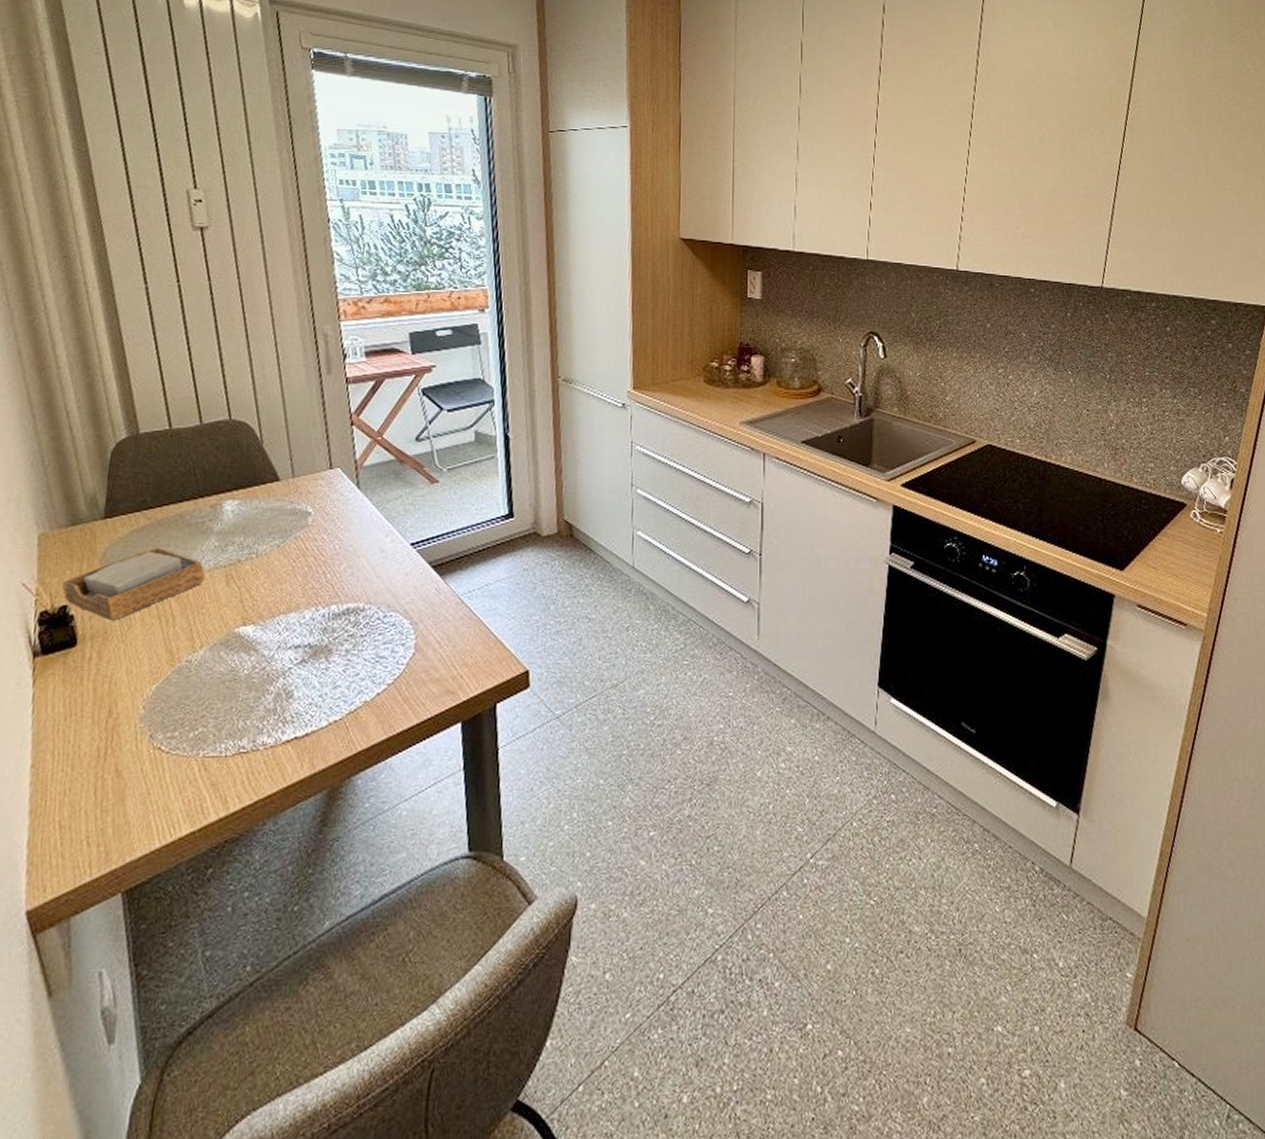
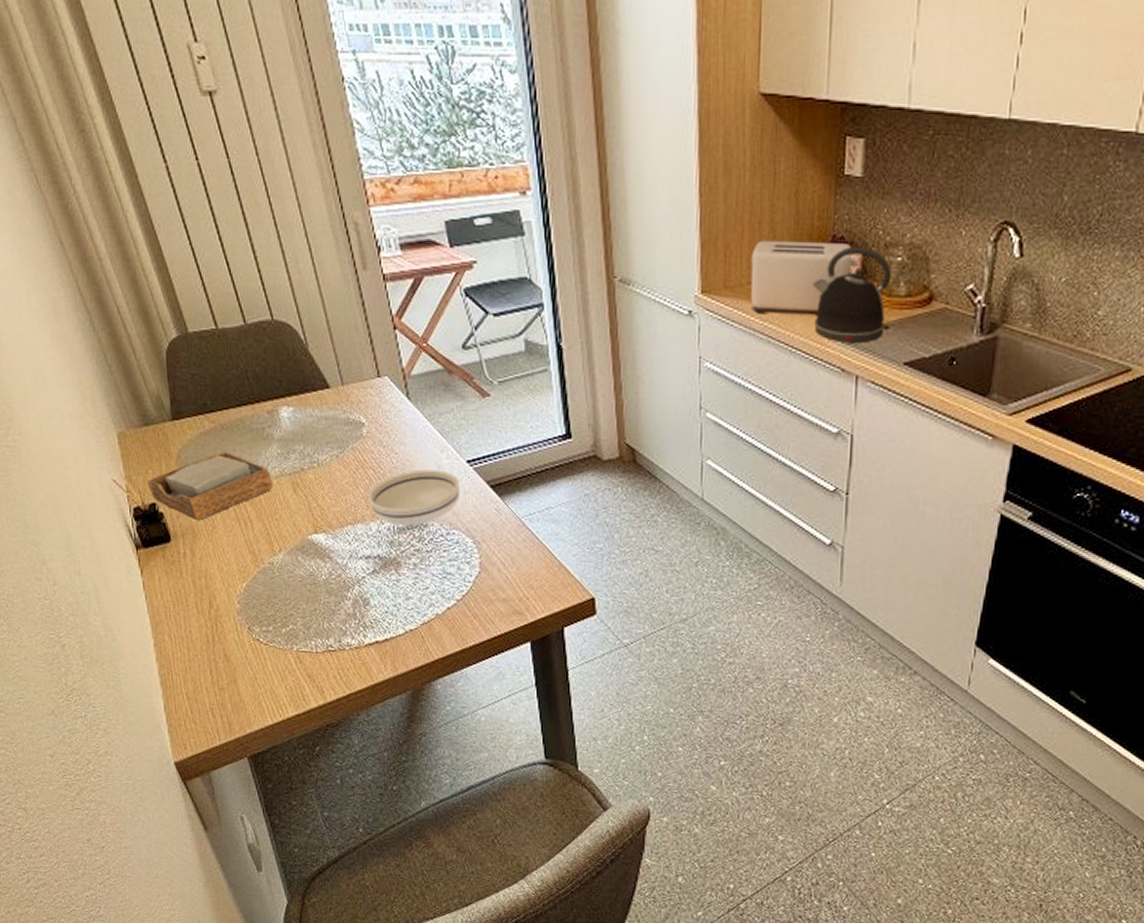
bowl: none [305,554,402,612] -> present [368,469,460,527]
toaster: none [674,347,761,406] -> present [750,240,858,316]
kettle: none [725,350,789,426] -> present [812,246,892,343]

